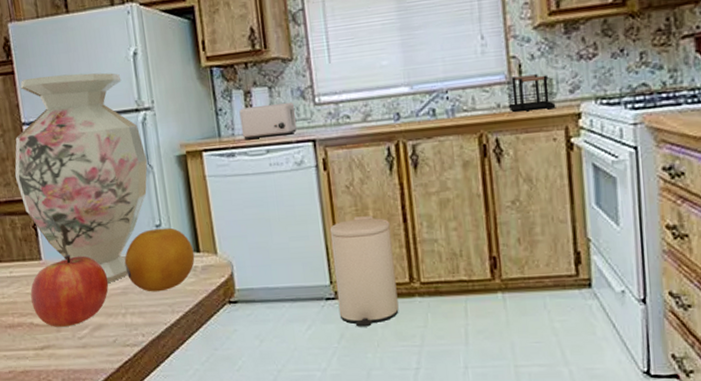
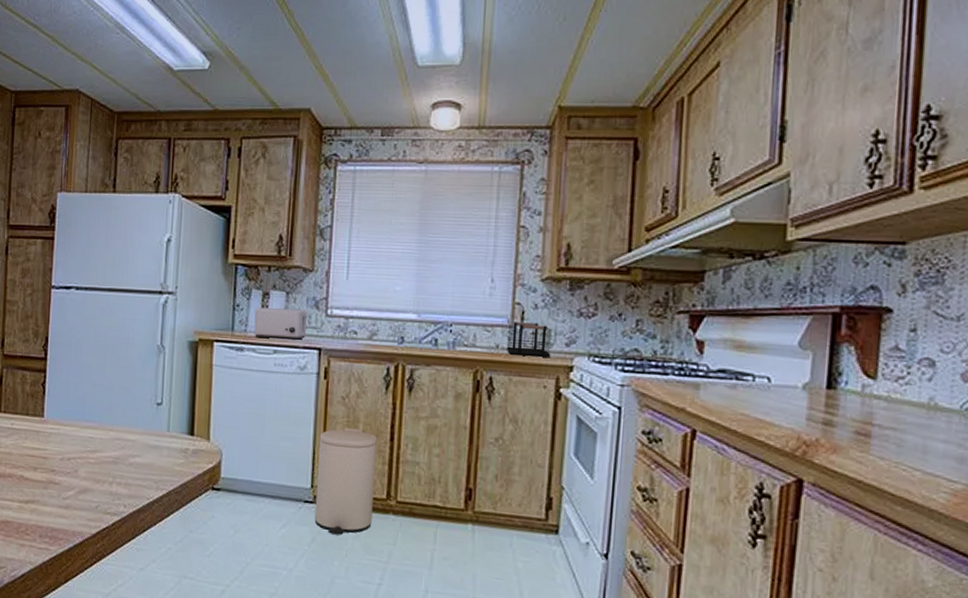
vase: present [14,72,148,282] -> none [35,245,161,450]
fruit: present [30,254,109,327] -> none [26,416,102,486]
fruit: present [124,227,195,292] -> none [120,406,188,467]

